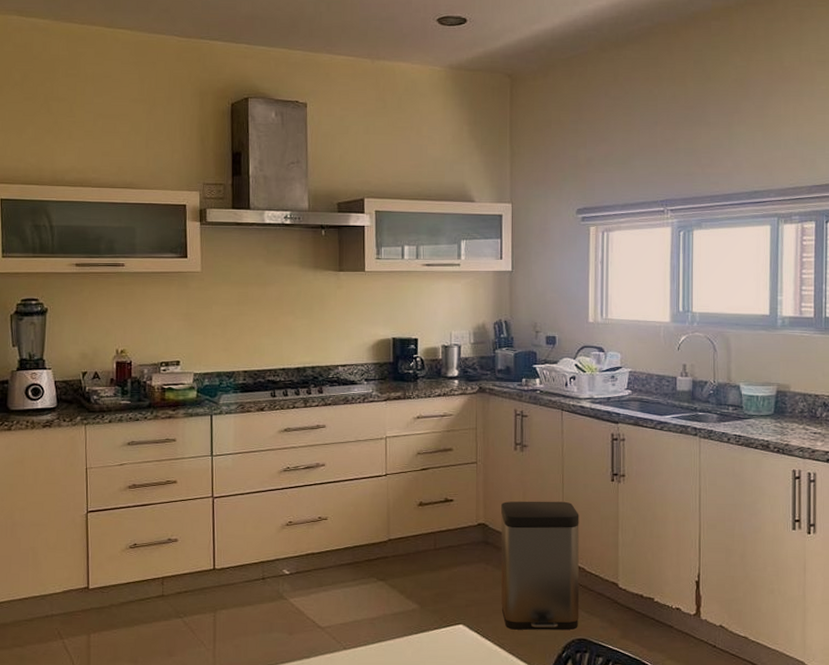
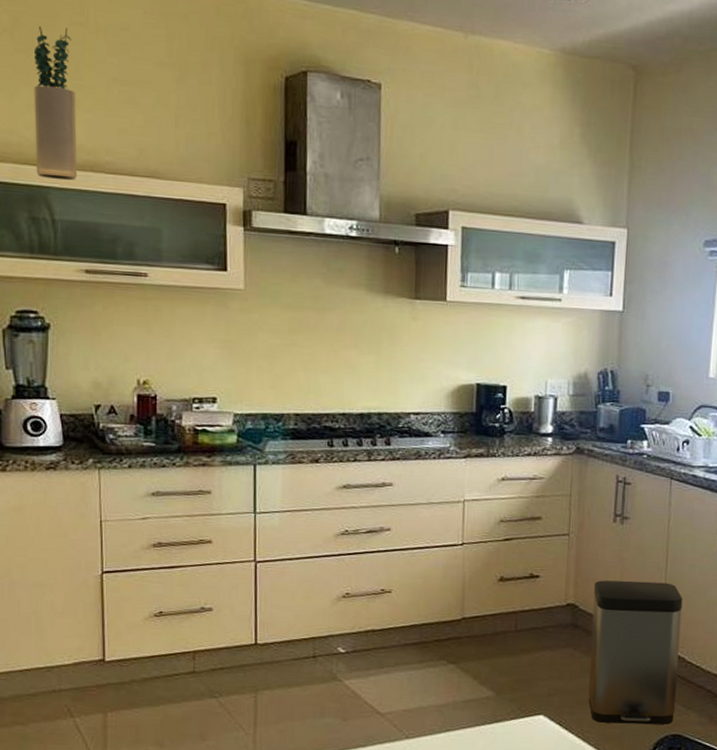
vase: none [37,78,71,195] -> present [33,25,78,181]

